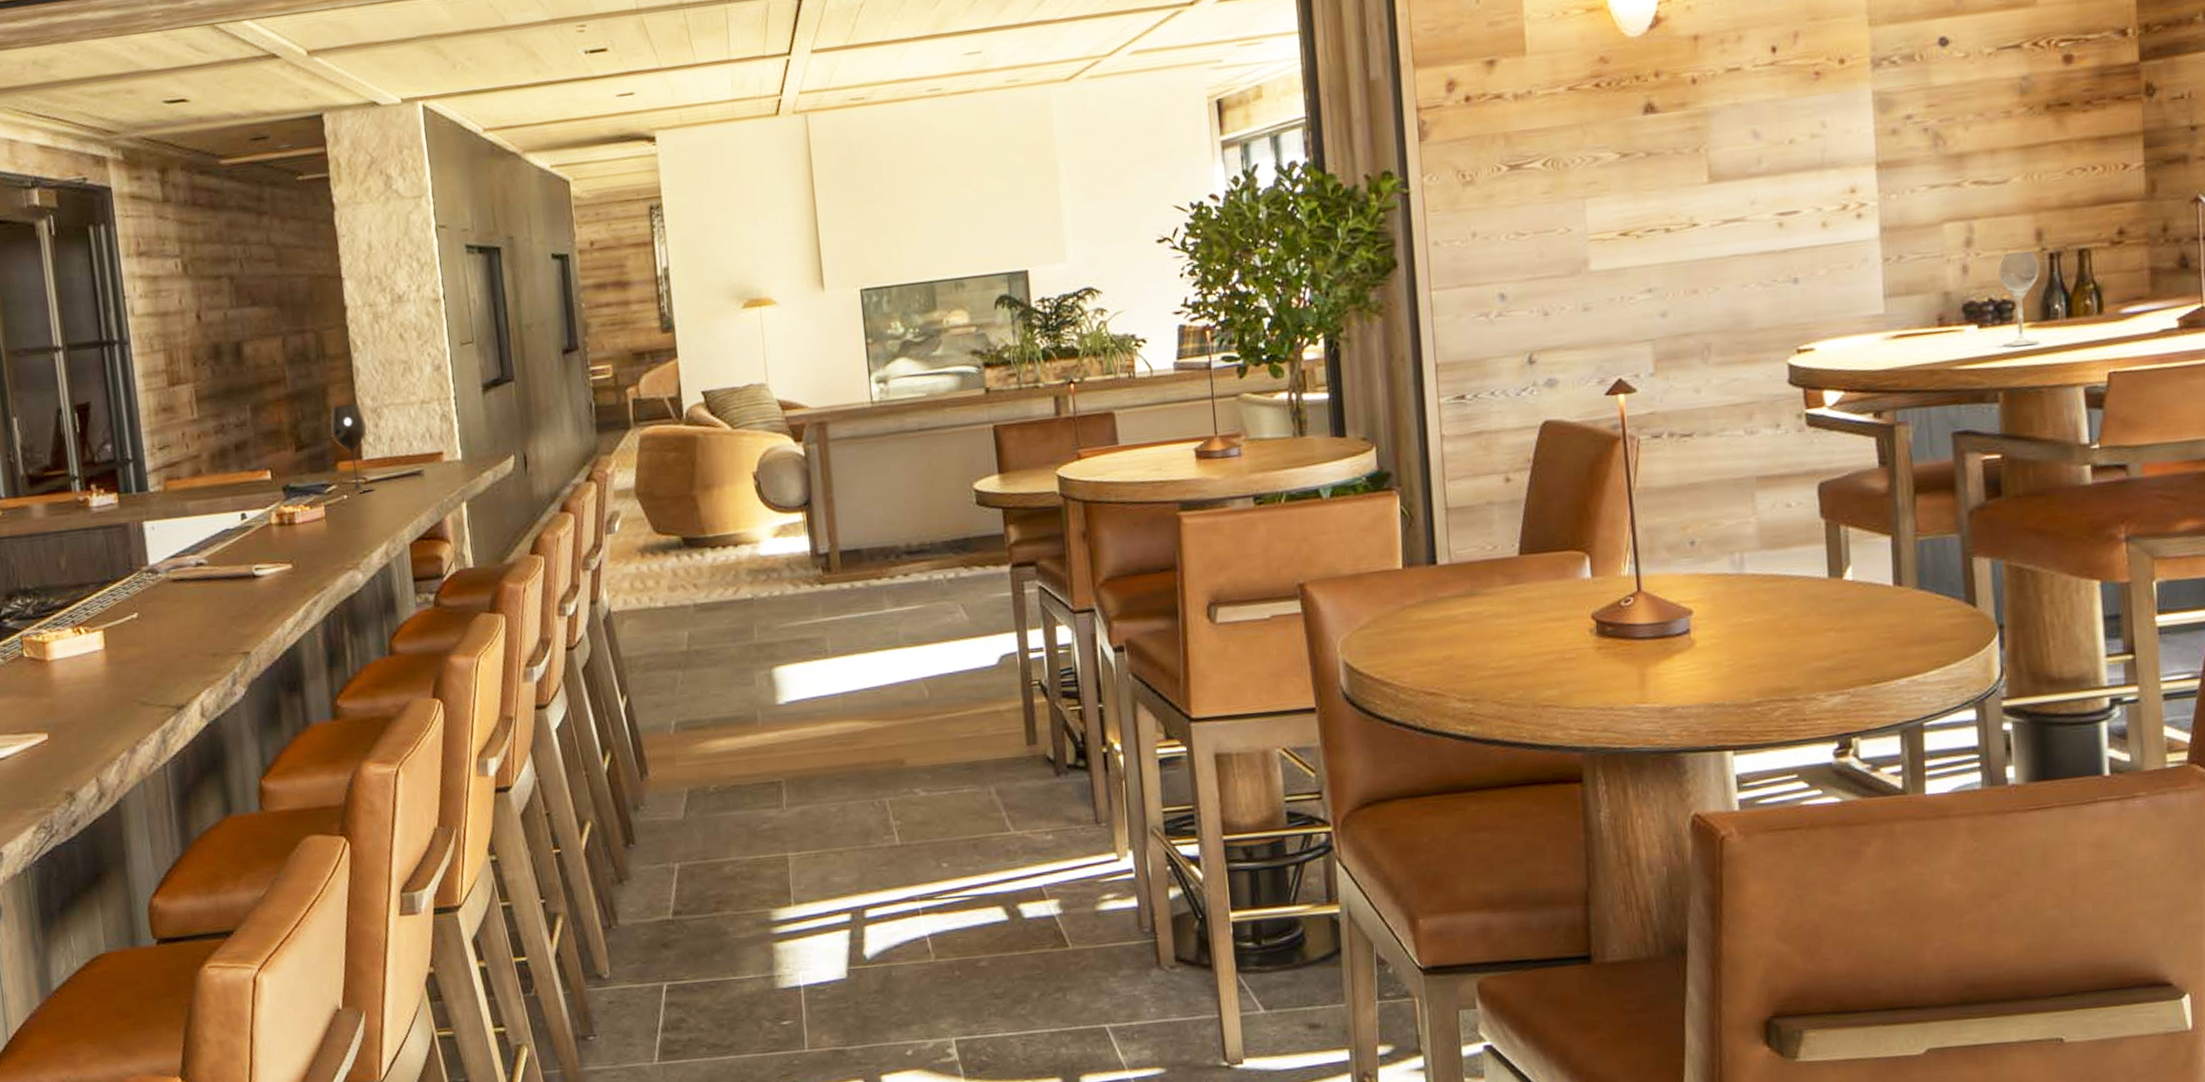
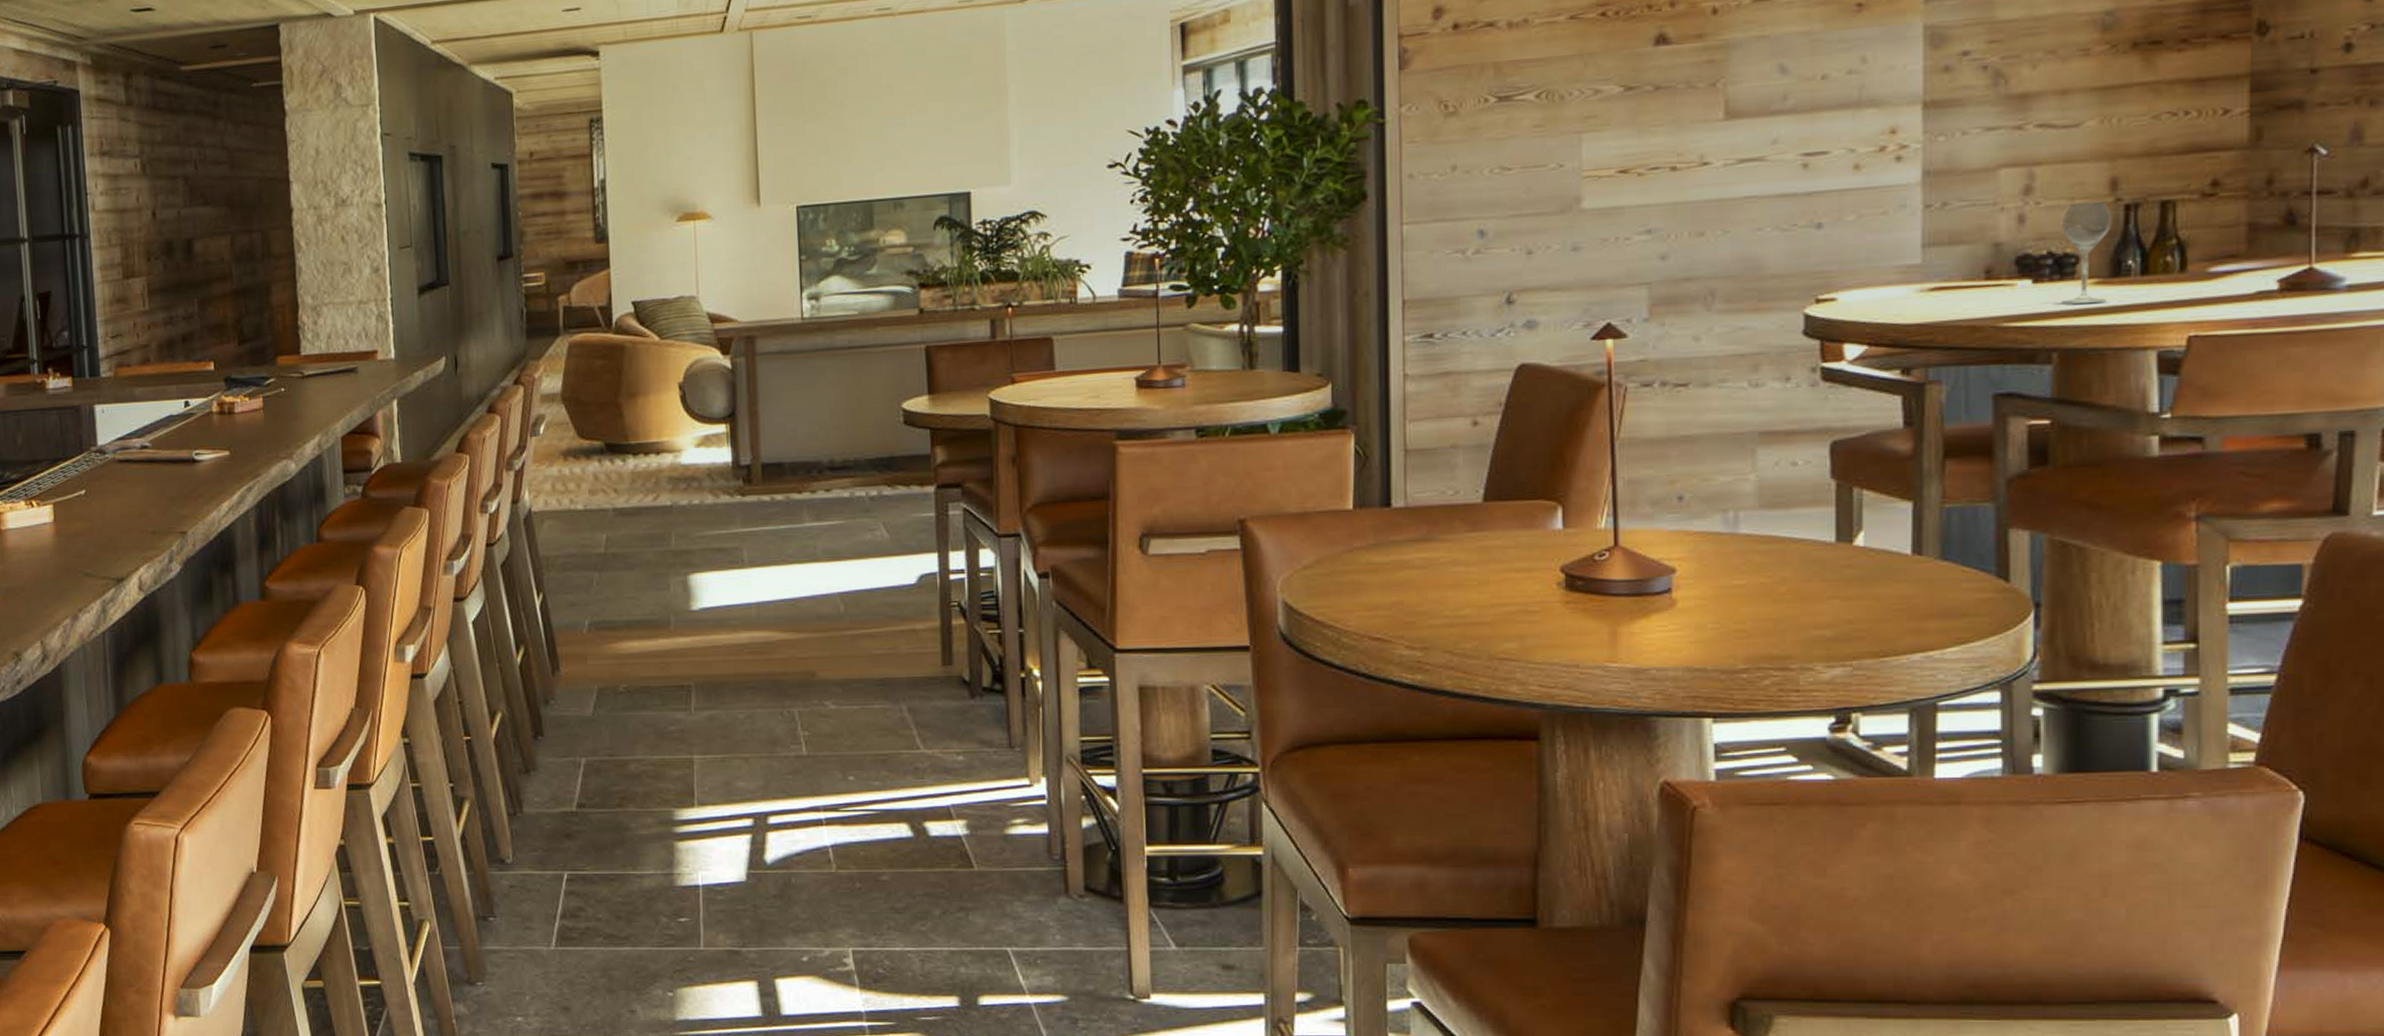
wineglass: present [329,403,375,493] -> none [271,301,311,386]

